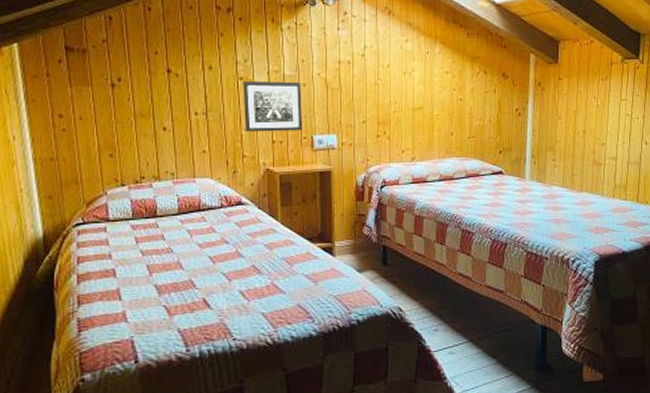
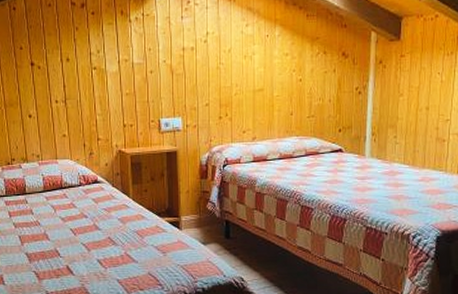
wall art: present [243,81,303,132] -> none [96,70,151,117]

